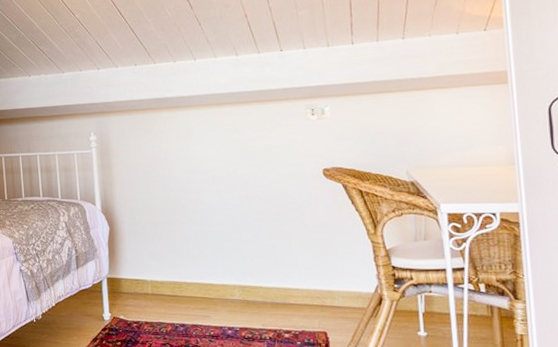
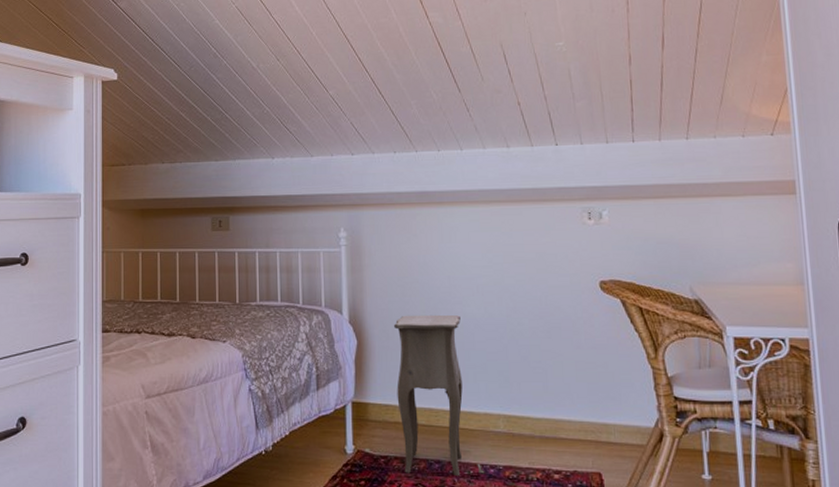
side table: none [141,203,224,337] -> present [394,314,485,477]

